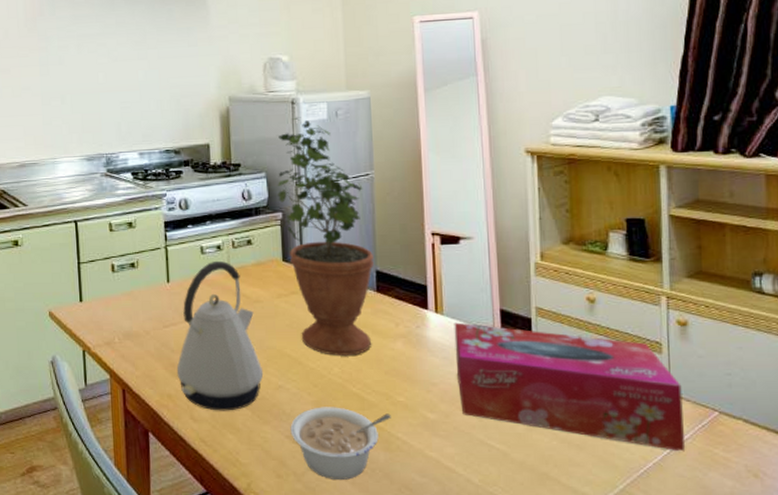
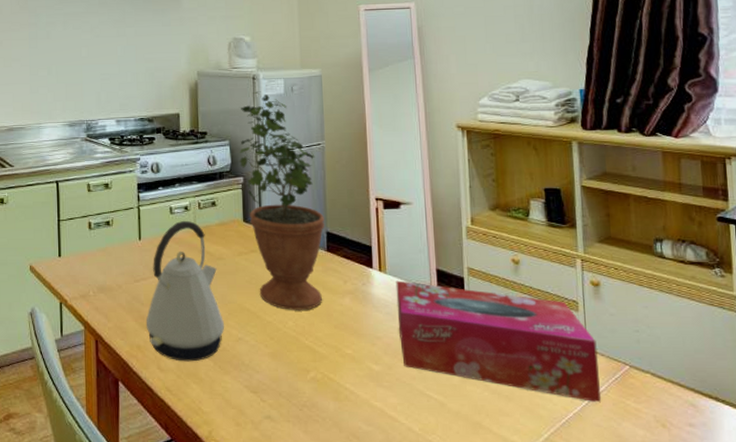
legume: present [290,407,391,480] -> none [248,358,340,428]

